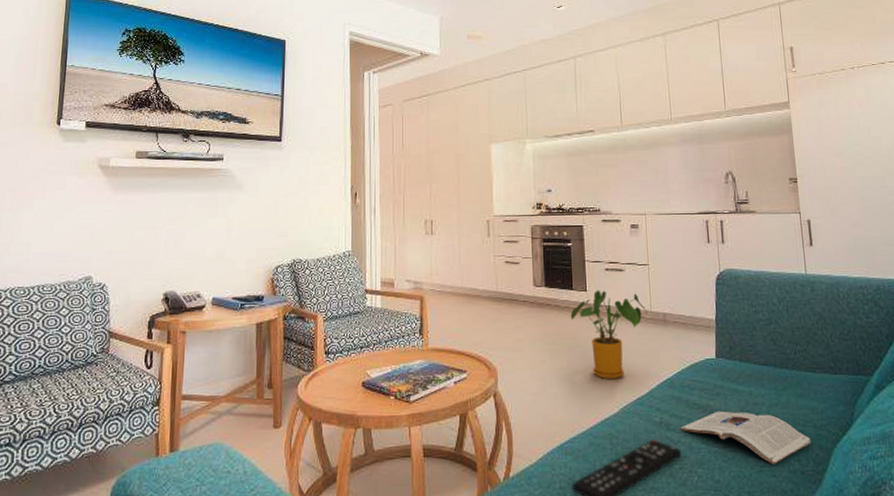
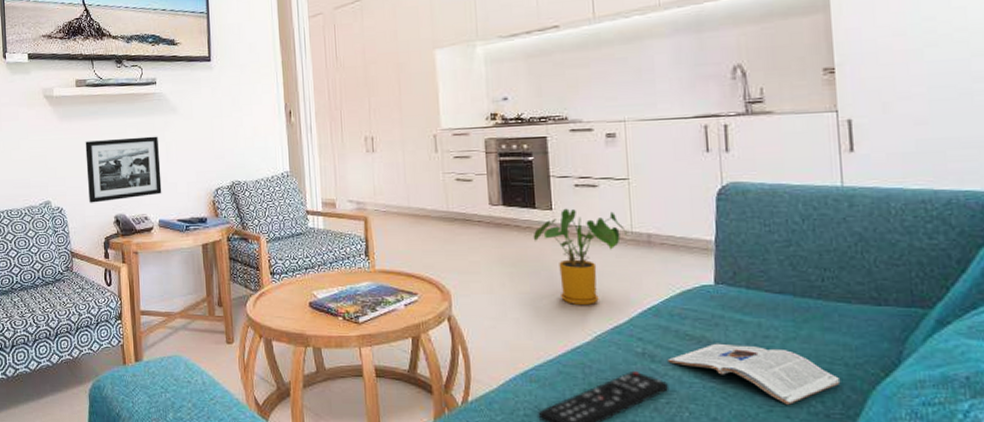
picture frame: none [137,212,220,279] -> present [85,136,162,203]

